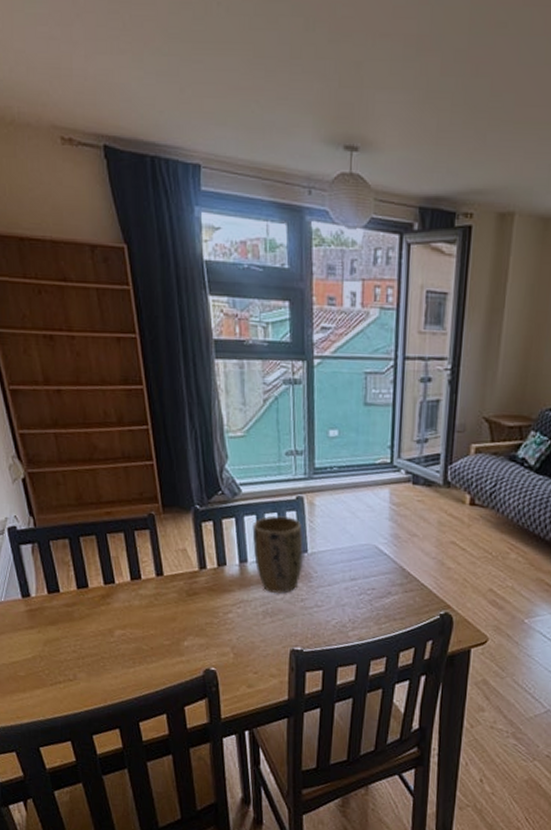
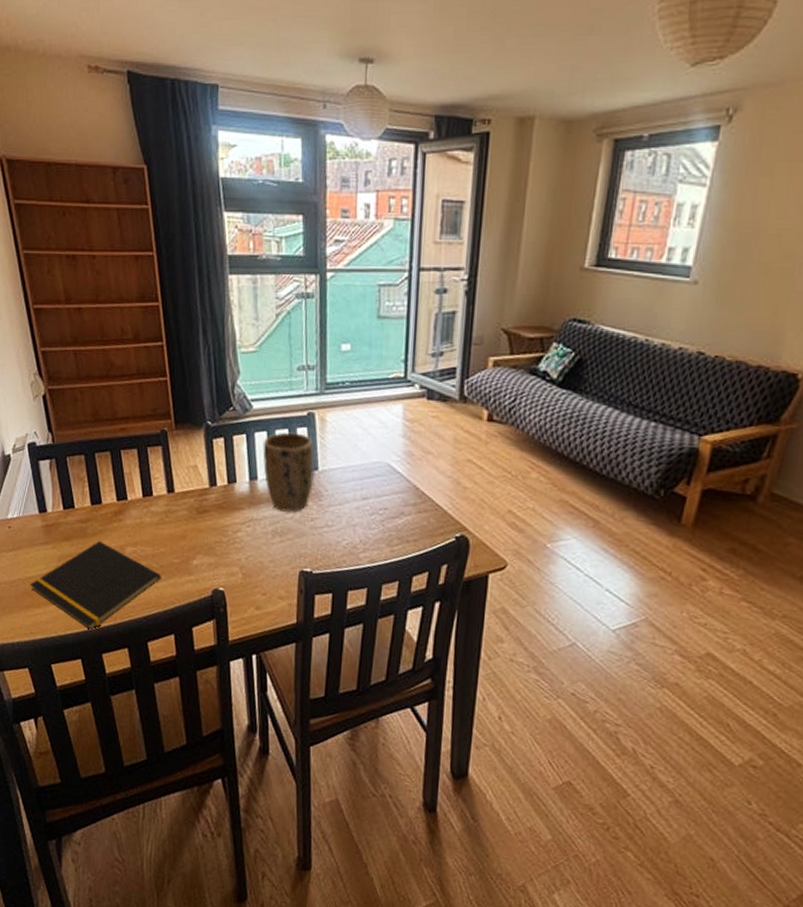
notepad: none [14,624,152,713] -> present [29,540,161,630]

